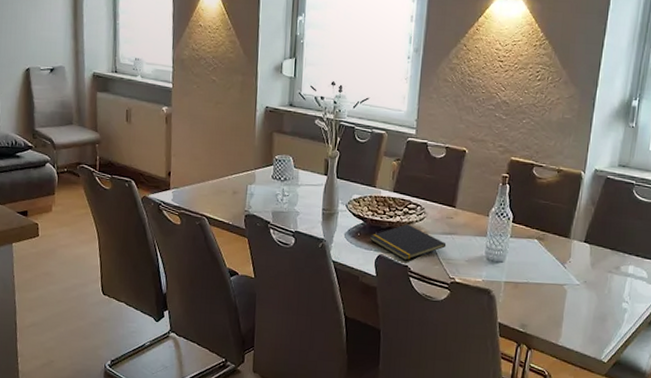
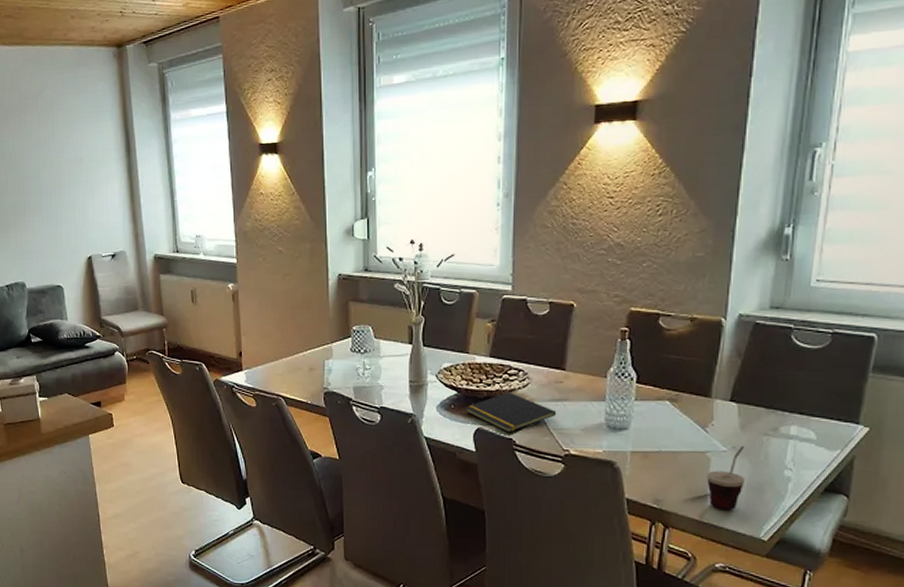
cup: none [563,280,593,335] -> present [706,445,746,510]

